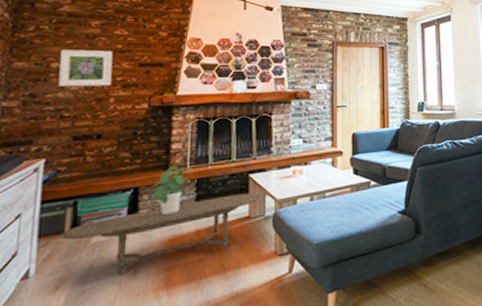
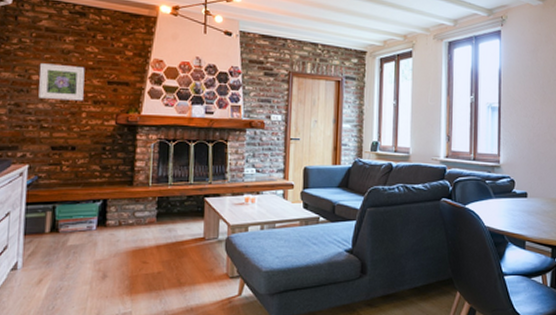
coffee table: present [61,192,263,276] -> none [42,215,217,278]
potted plant: present [151,165,194,216] -> none [117,182,155,228]

